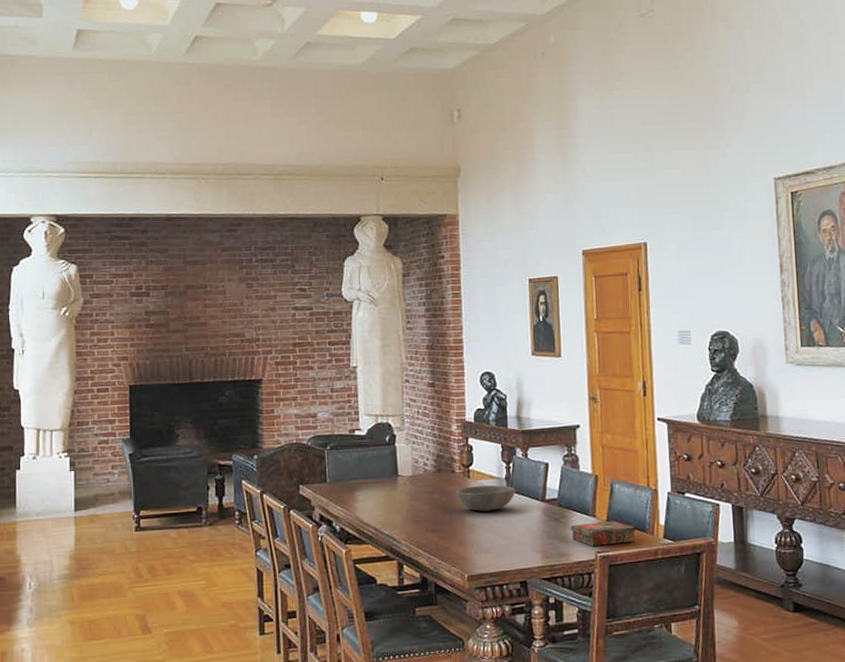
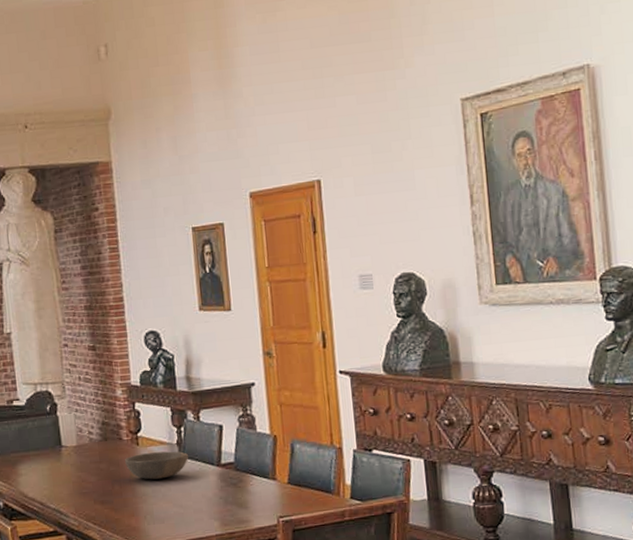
book: present [571,520,636,546] -> none [250,483,320,511]

